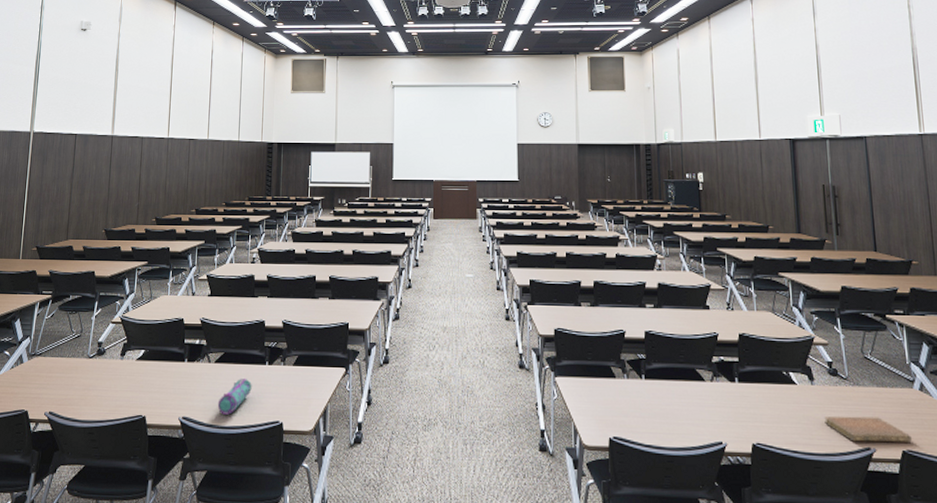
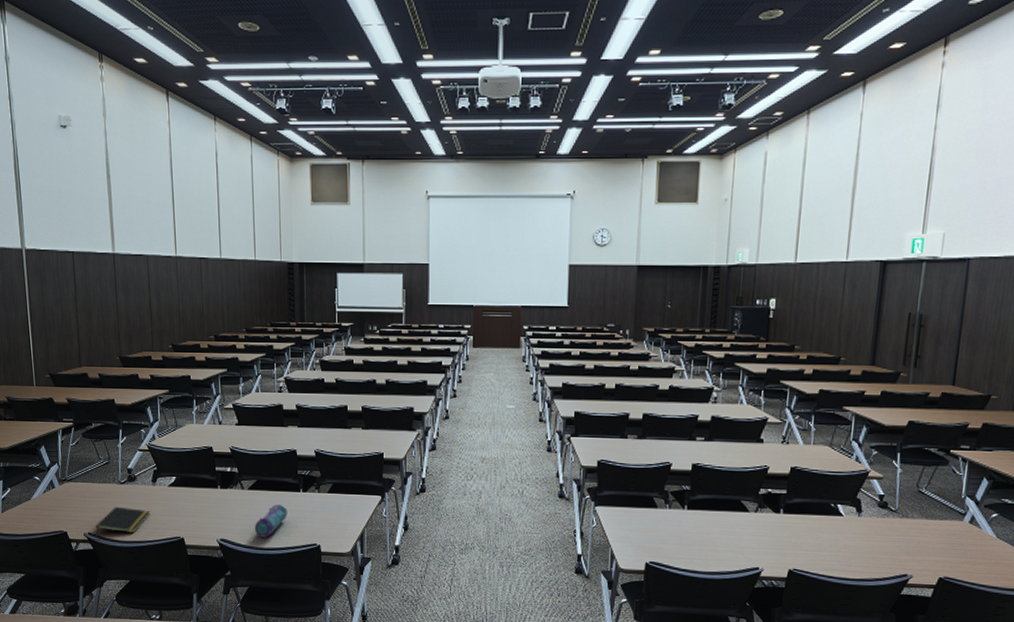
notepad: none [57,382,115,415] -> present [95,506,150,535]
notebook: present [824,416,912,443] -> none [865,545,951,570]

